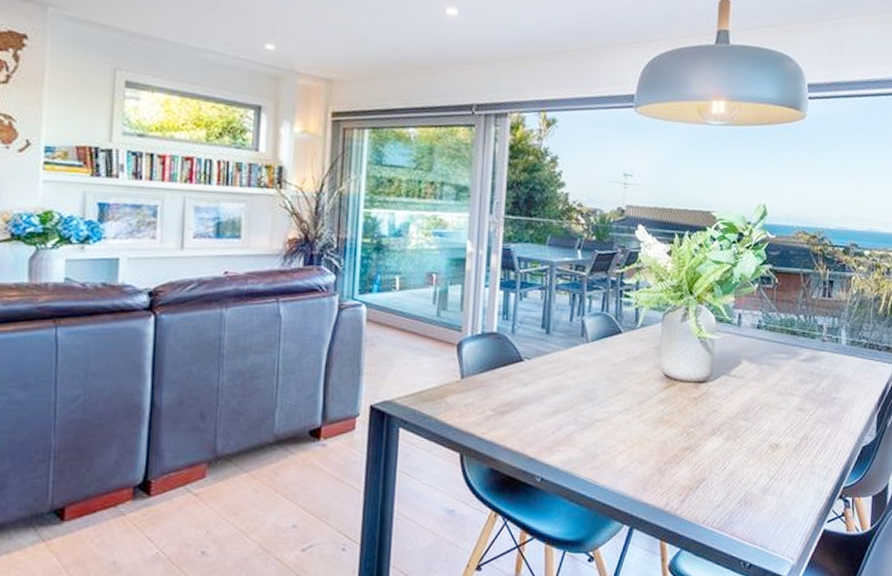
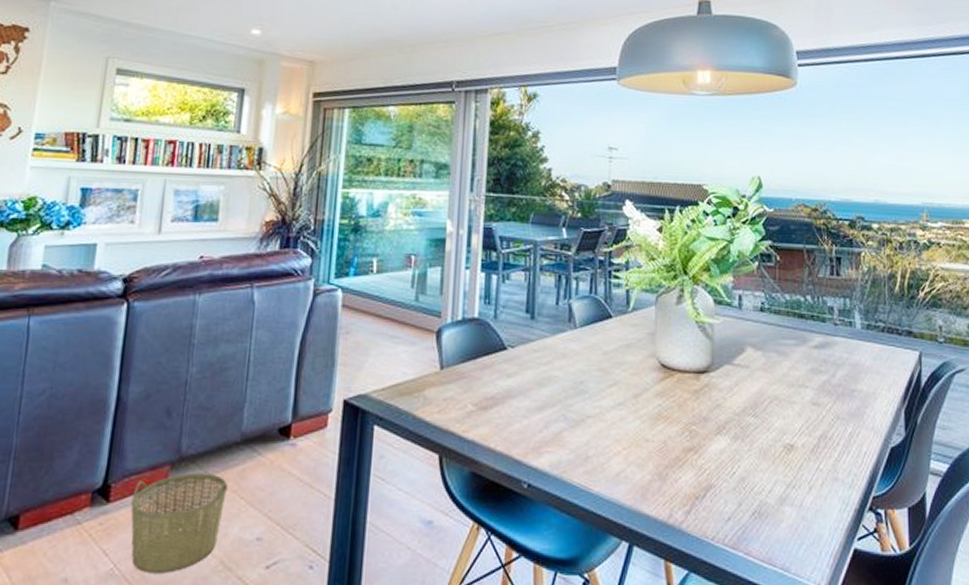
basket: none [172,470,263,556] -> present [131,472,228,573]

